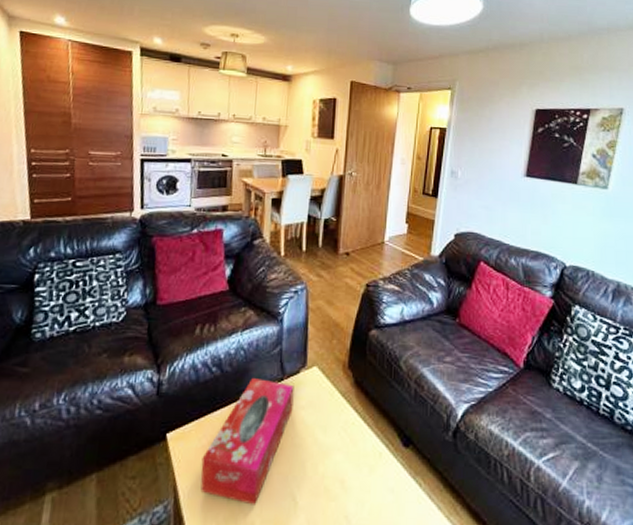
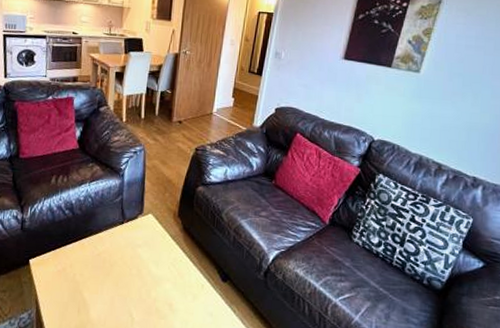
tissue box: present [200,378,294,505] -> none [57,221,133,318]

